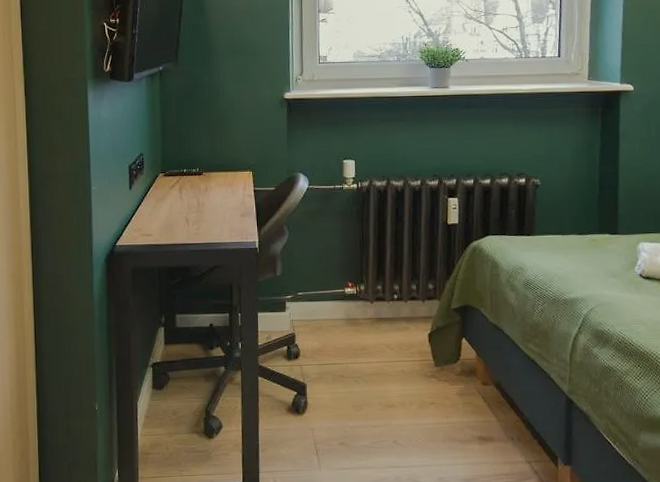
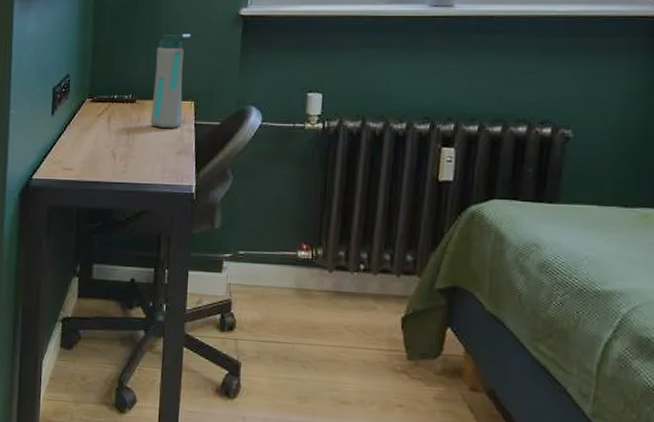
water bottle: none [216,115,245,195] -> present [150,33,190,128]

